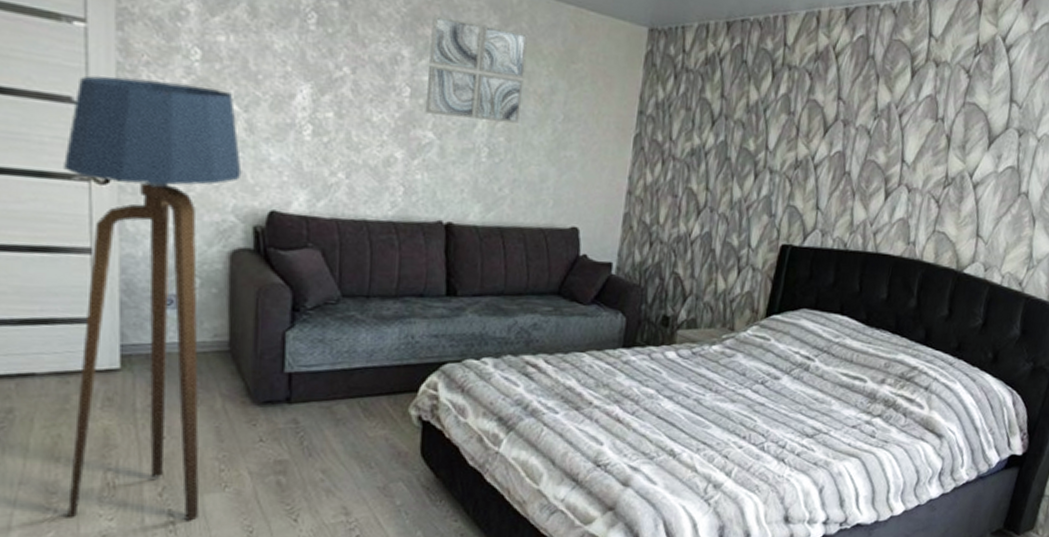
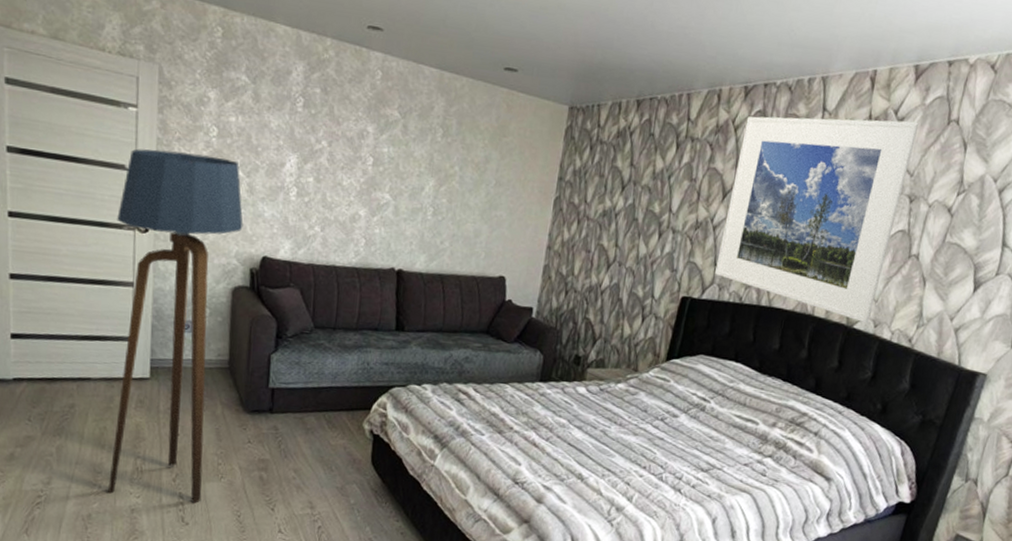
wall art: present [425,14,529,123] -> none [384,97,469,187]
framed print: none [817,42,1028,268] -> present [715,116,920,324]

